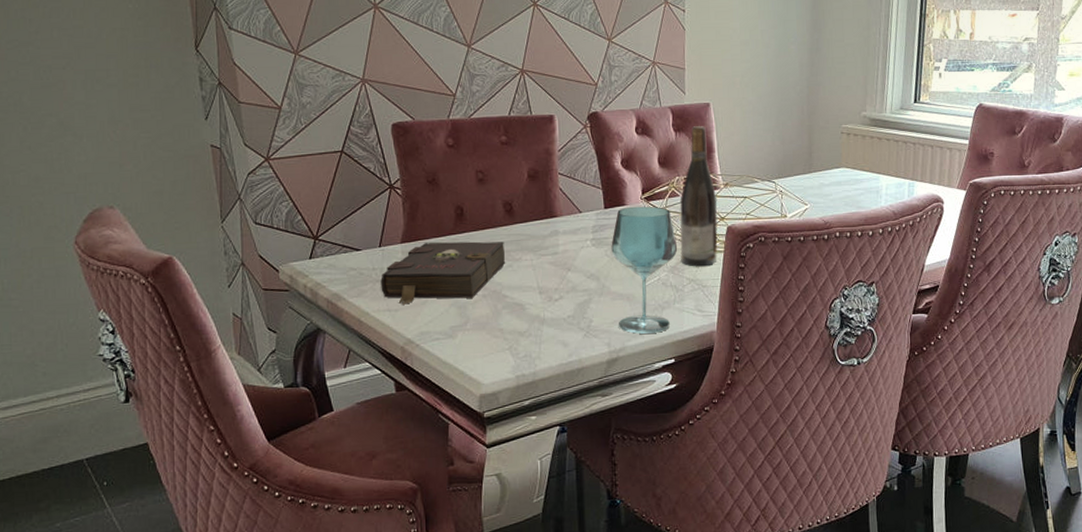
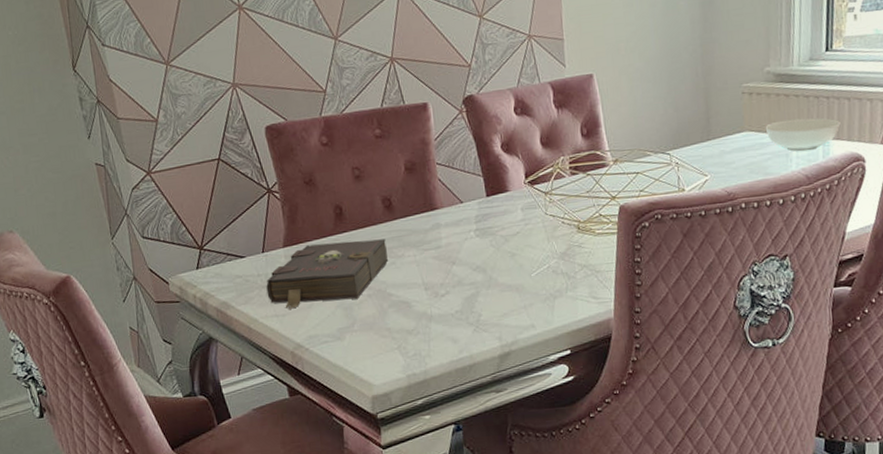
wine glass: present [611,206,678,334] -> none [495,190,567,326]
wine bottle: present [680,126,718,266] -> none [566,99,611,251]
bowl: none [859,160,924,190] -> present [765,118,841,152]

